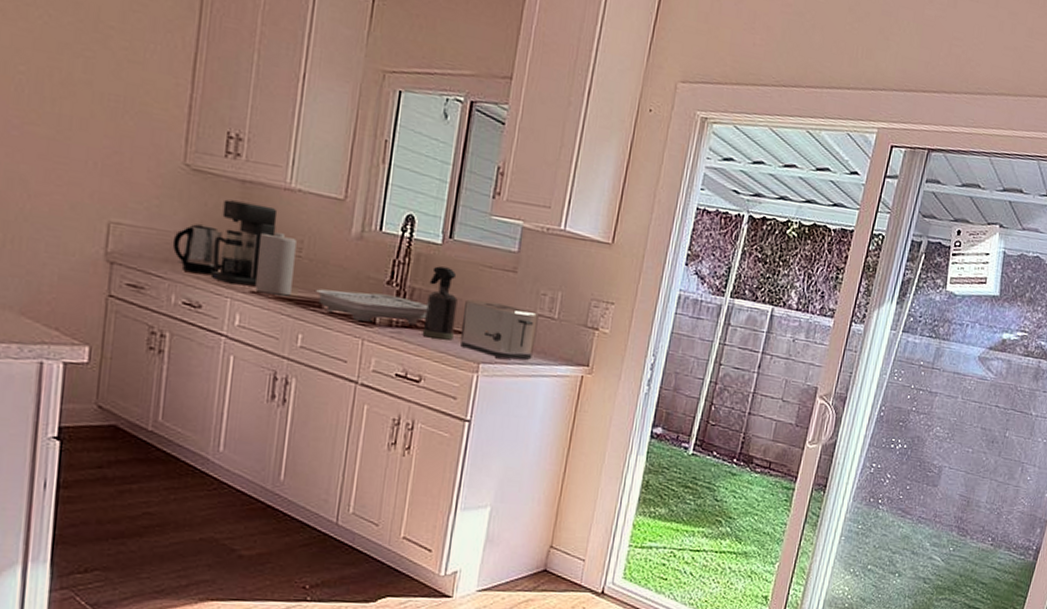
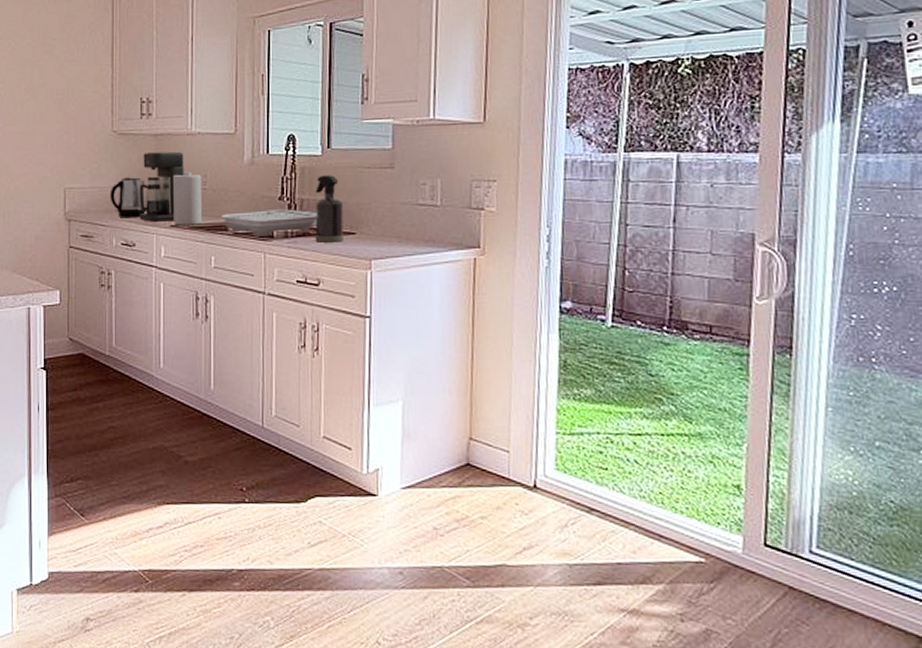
toaster: present [459,299,540,360] -> none [349,199,423,253]

